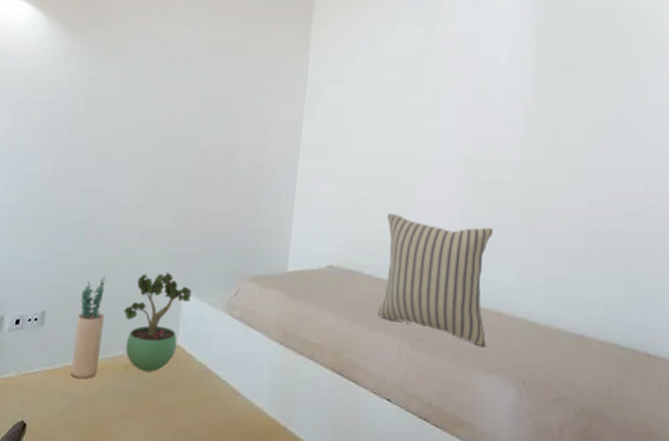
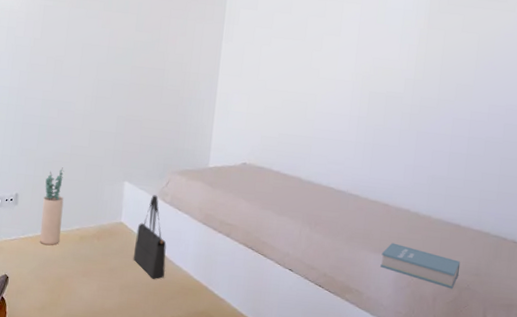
potted plant: present [123,272,192,372] -> none [78,165,132,242]
tote bag: none [191,308,235,419] -> present [133,195,167,279]
pillow: present [377,213,494,348] -> none [283,121,385,232]
book: none [495,360,589,417] -> present [380,243,461,289]

